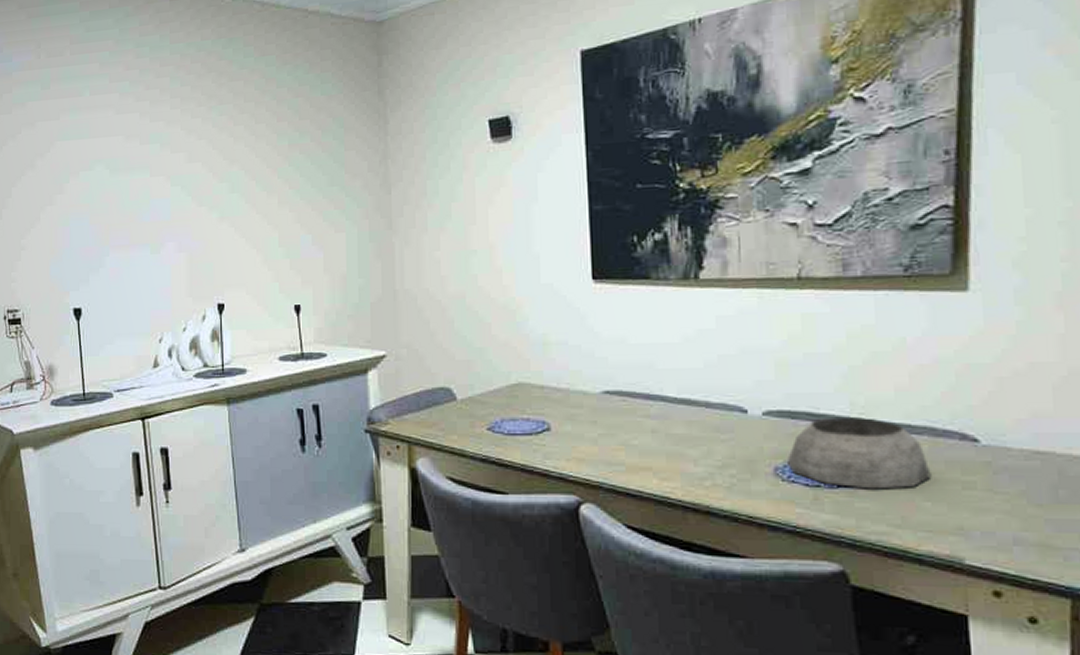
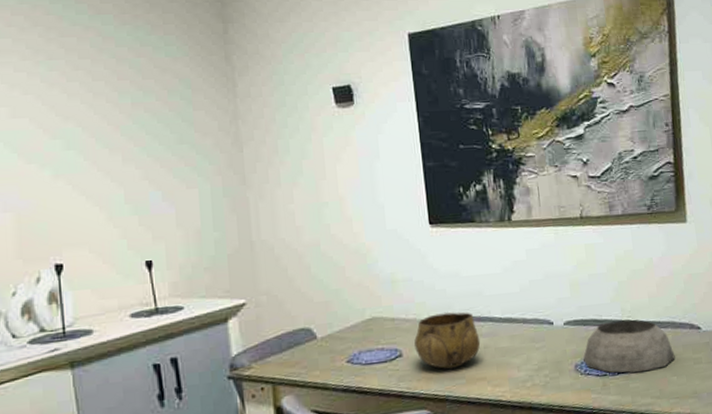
decorative bowl: none [566,385,648,451] -> present [414,312,481,369]

